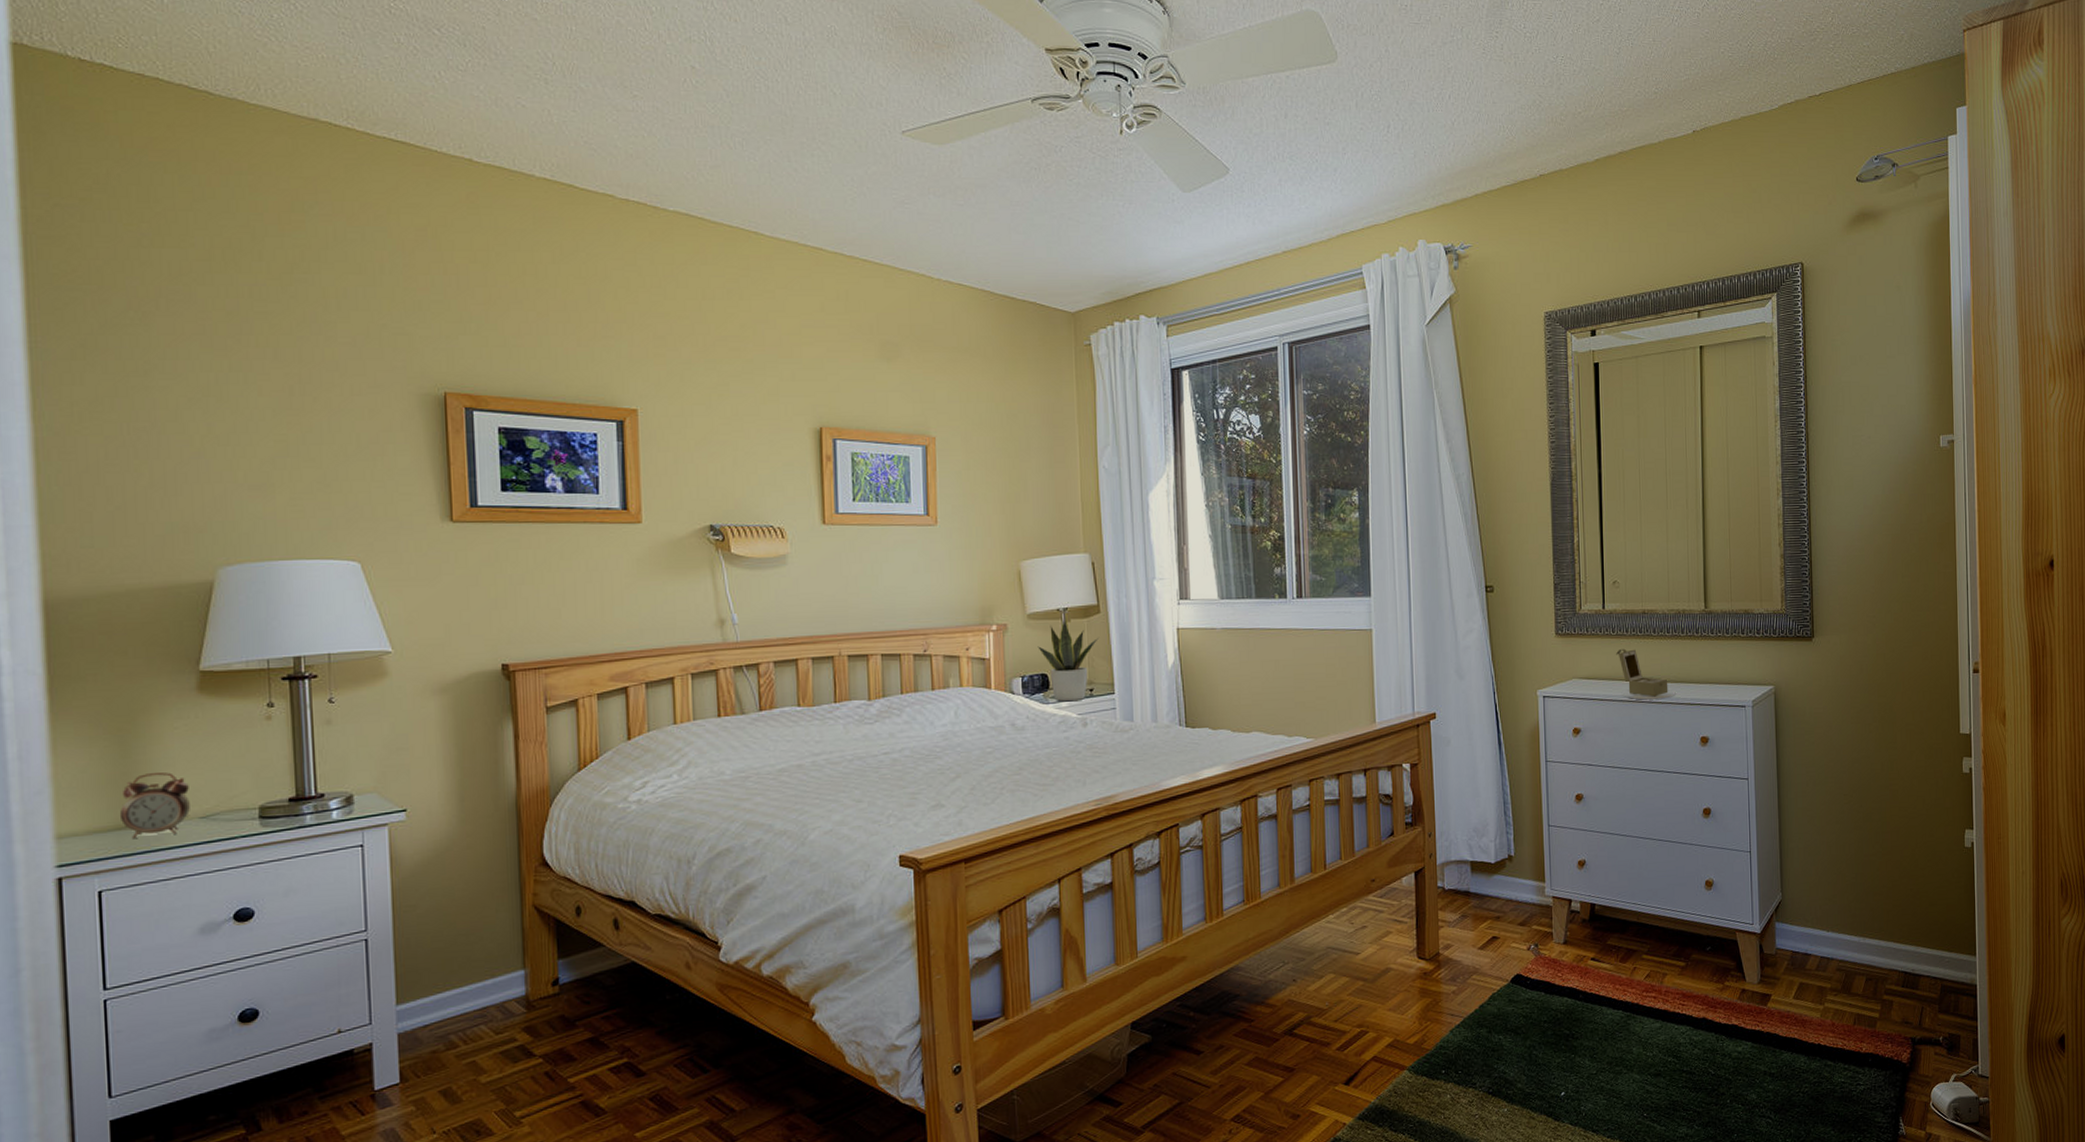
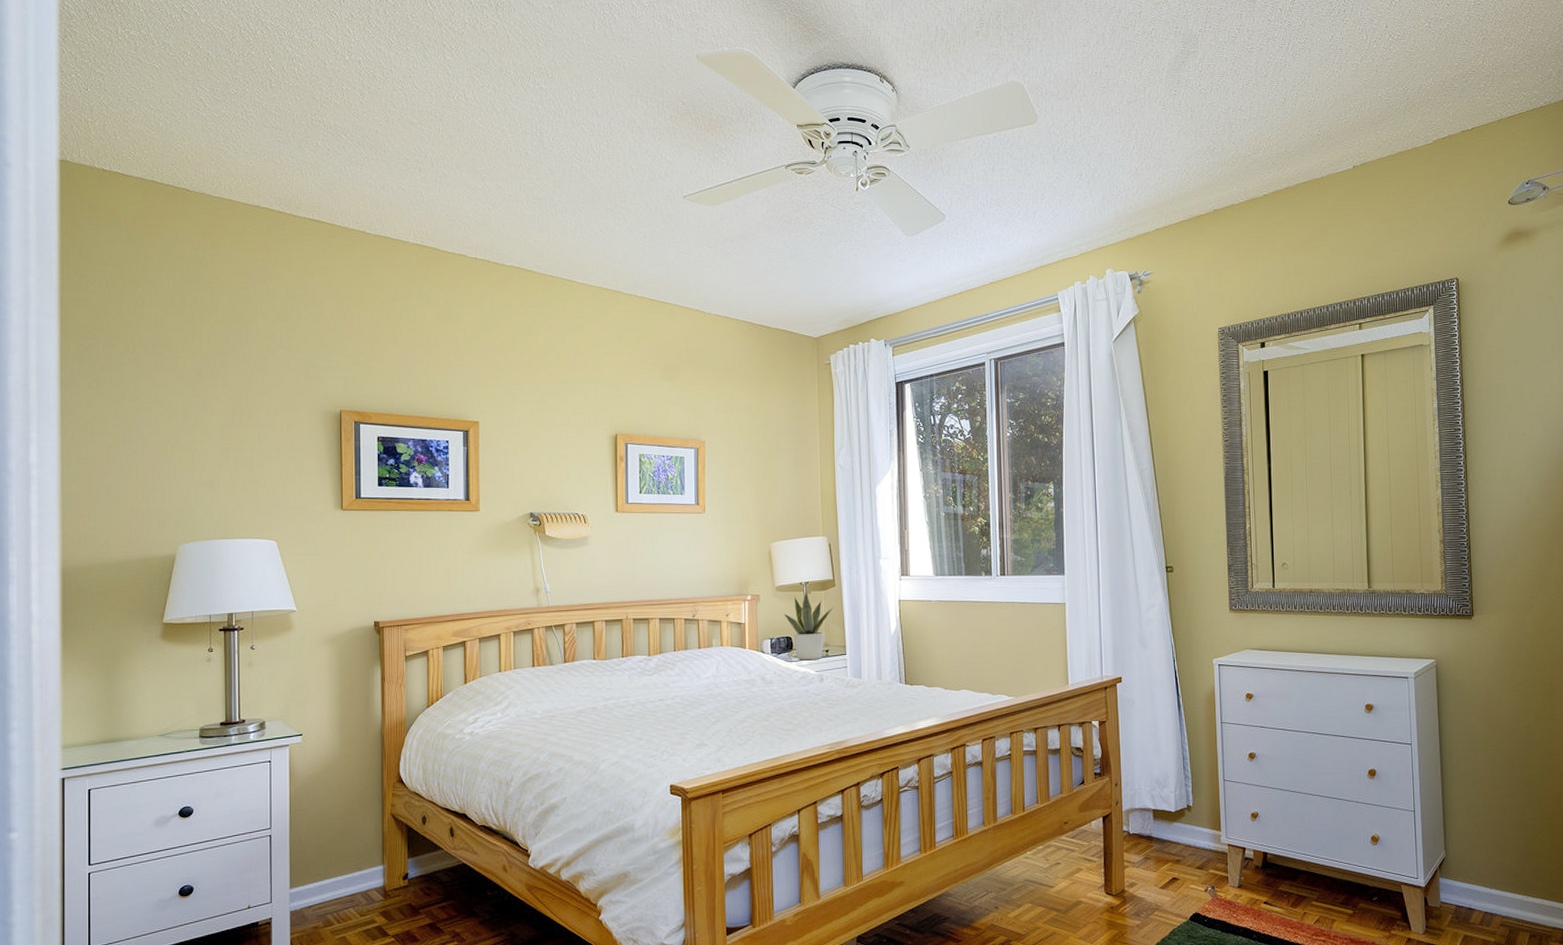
alarm clock: present [120,772,190,839] -> none [106,700,152,751]
jewelry box: present [1616,648,1676,700] -> none [1286,623,1342,670]

